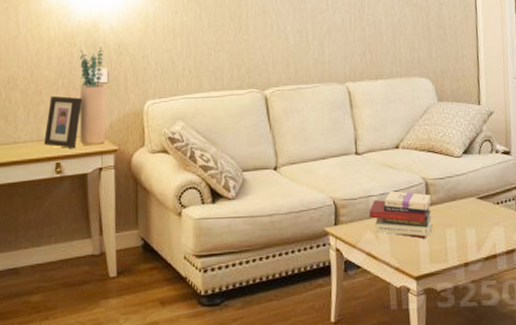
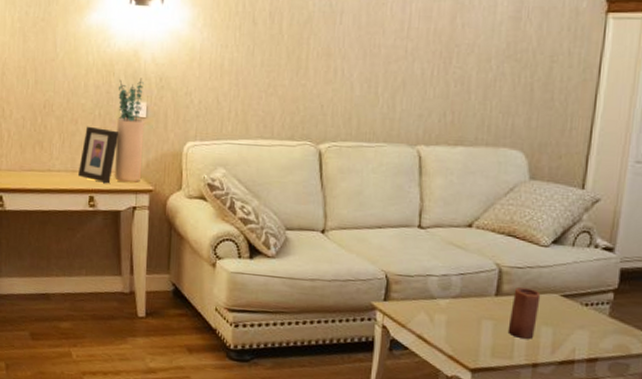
books: present [369,190,433,239] -> none [426,273,503,330]
candle: none [440,196,462,242] -> present [507,287,541,339]

